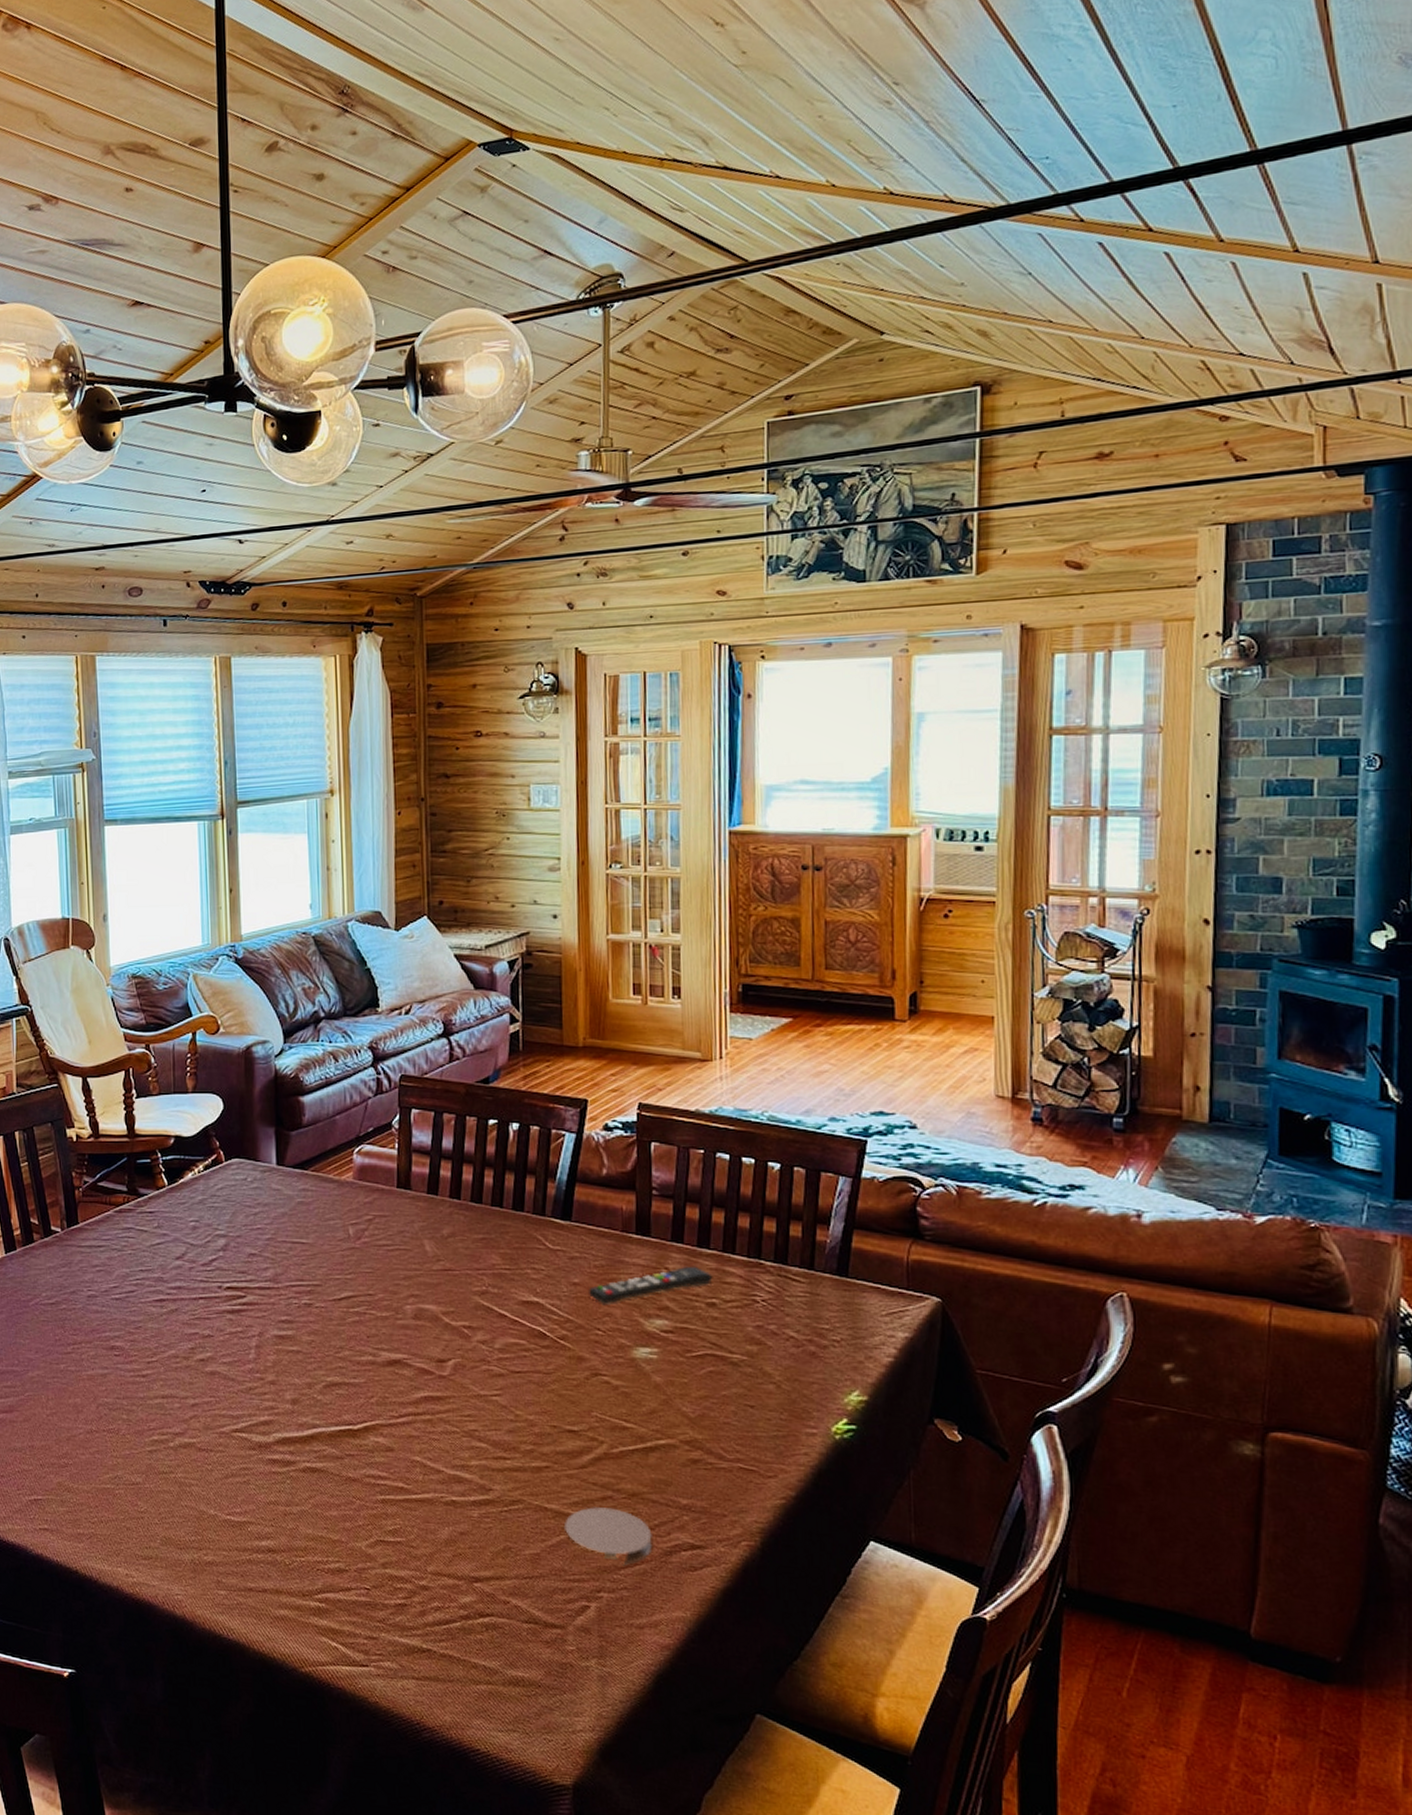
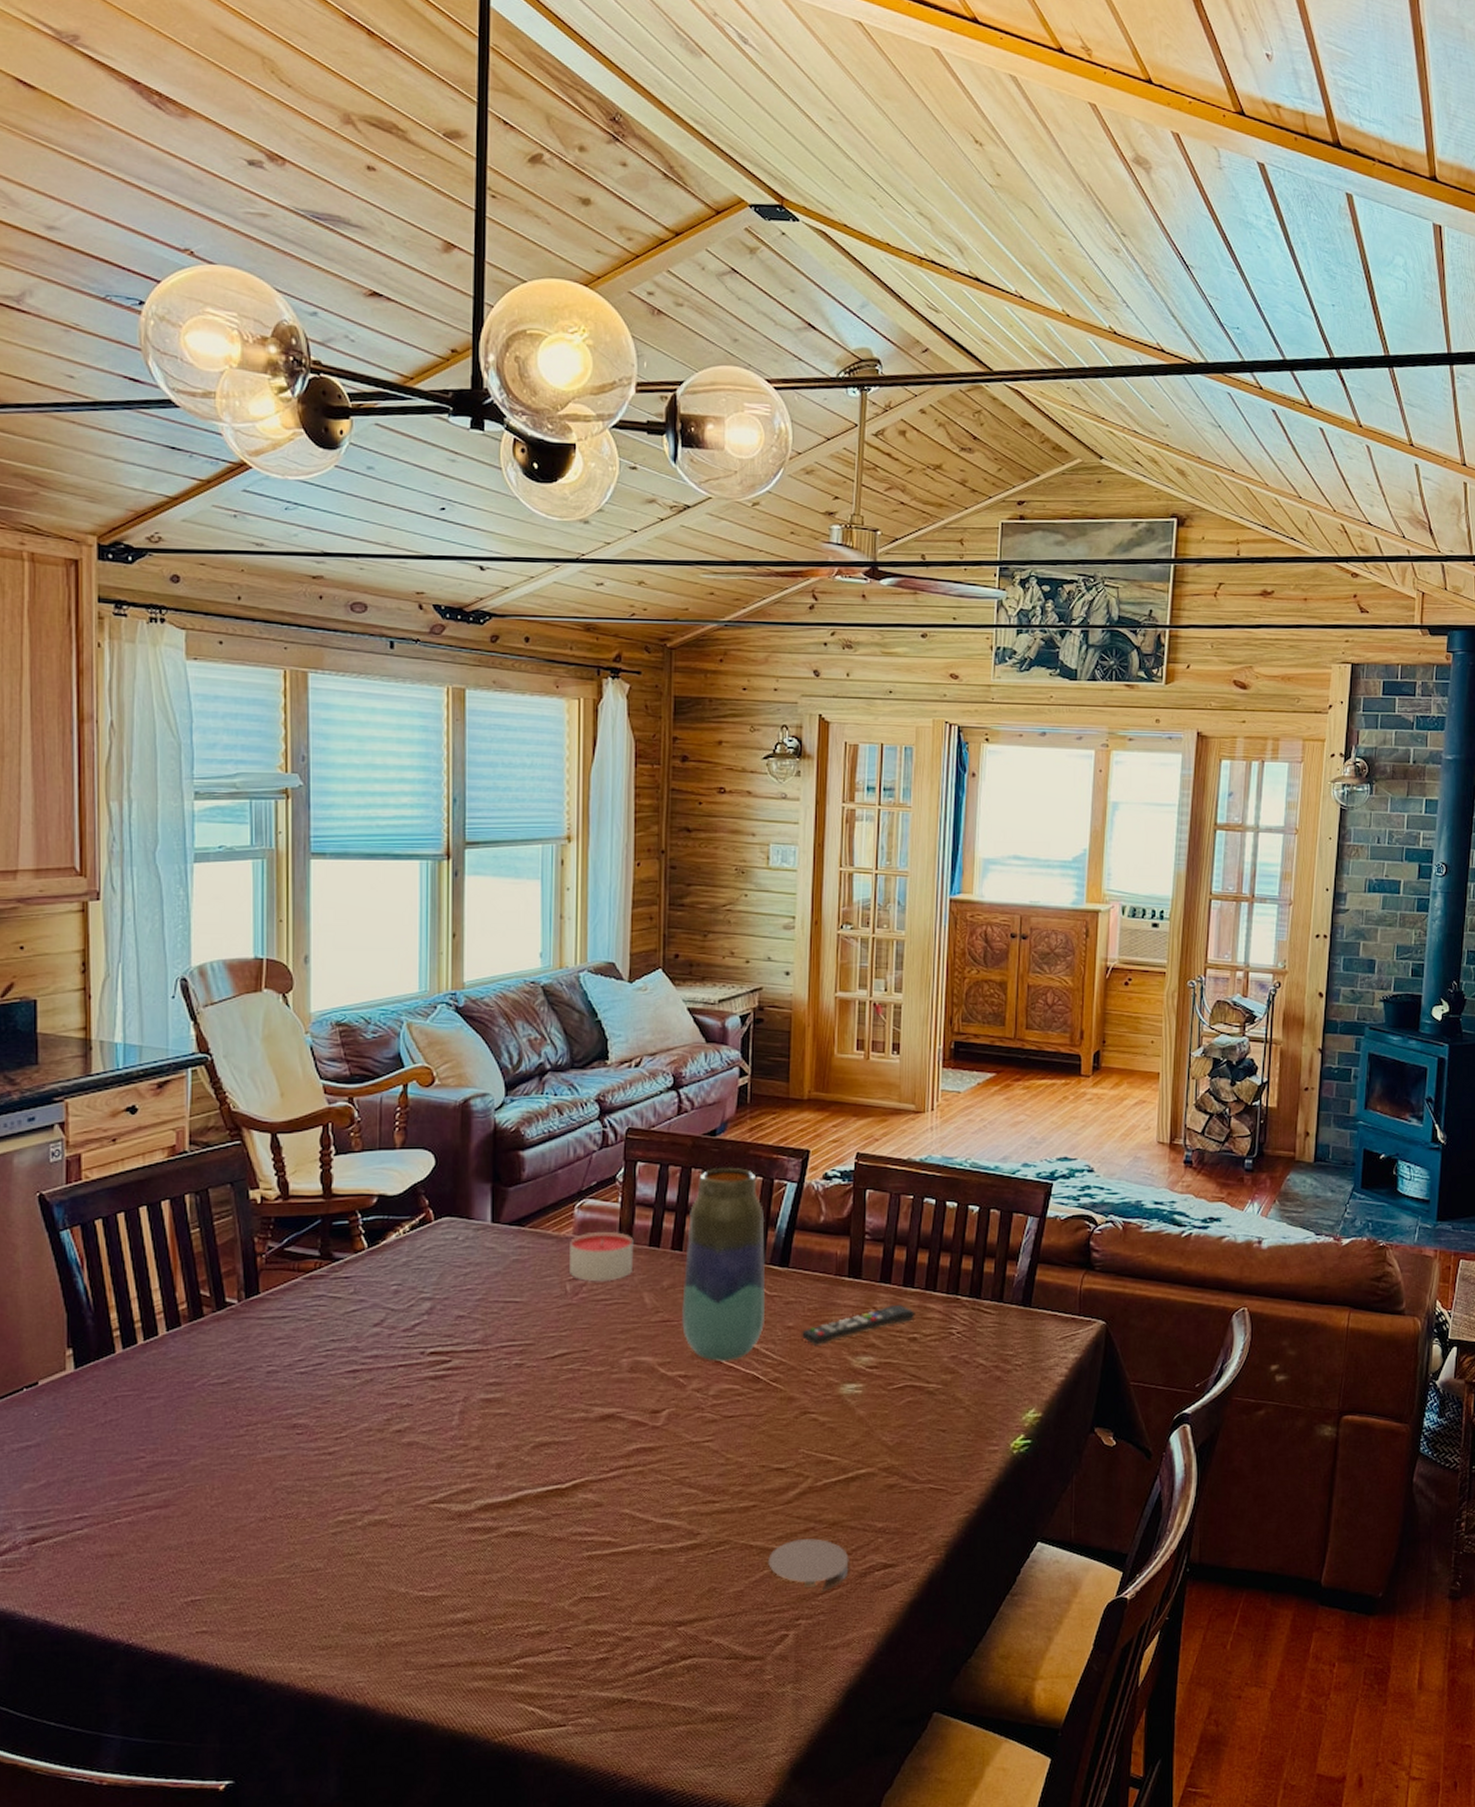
candle: none [350,1177,413,1227] -> present [570,1231,634,1282]
vase: none [462,1115,548,1315] -> present [682,1167,765,1362]

